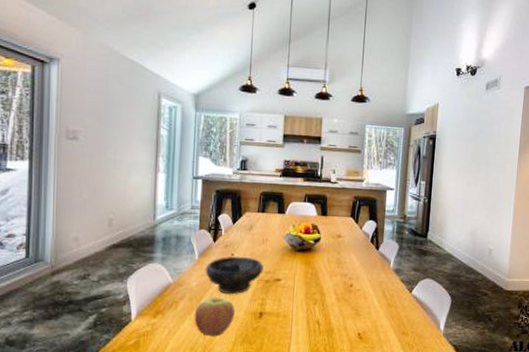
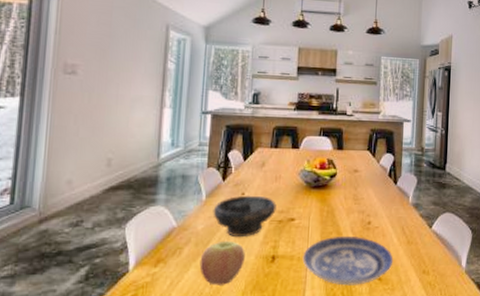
plate: none [288,297,374,342] -> present [302,237,394,286]

